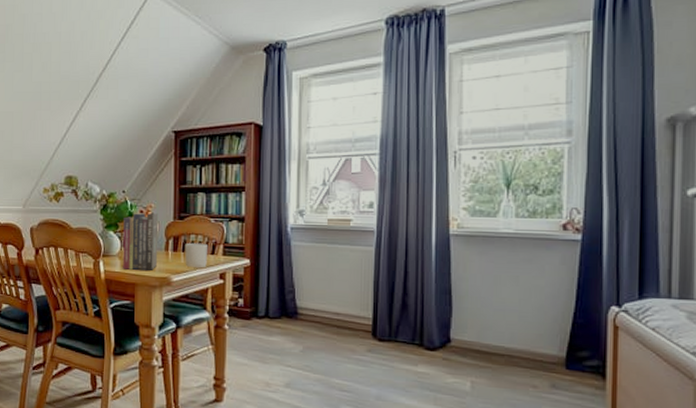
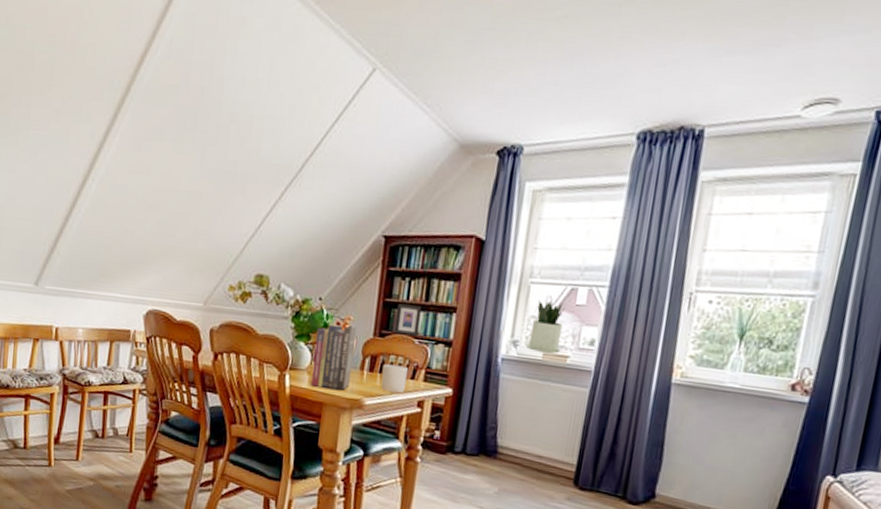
picture frame: none [192,188,213,216] -> present [394,303,422,337]
planter: none [311,173,343,219] -> present [525,300,564,354]

